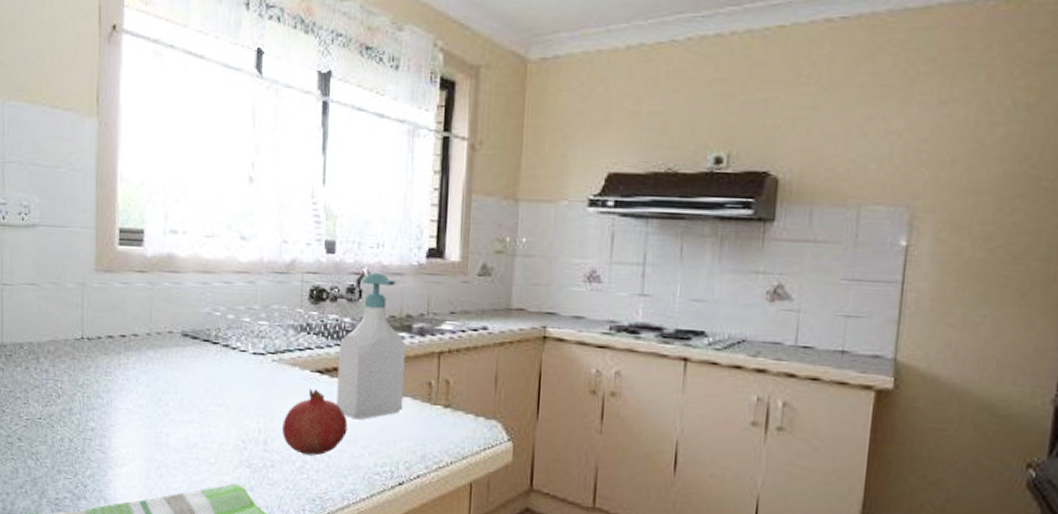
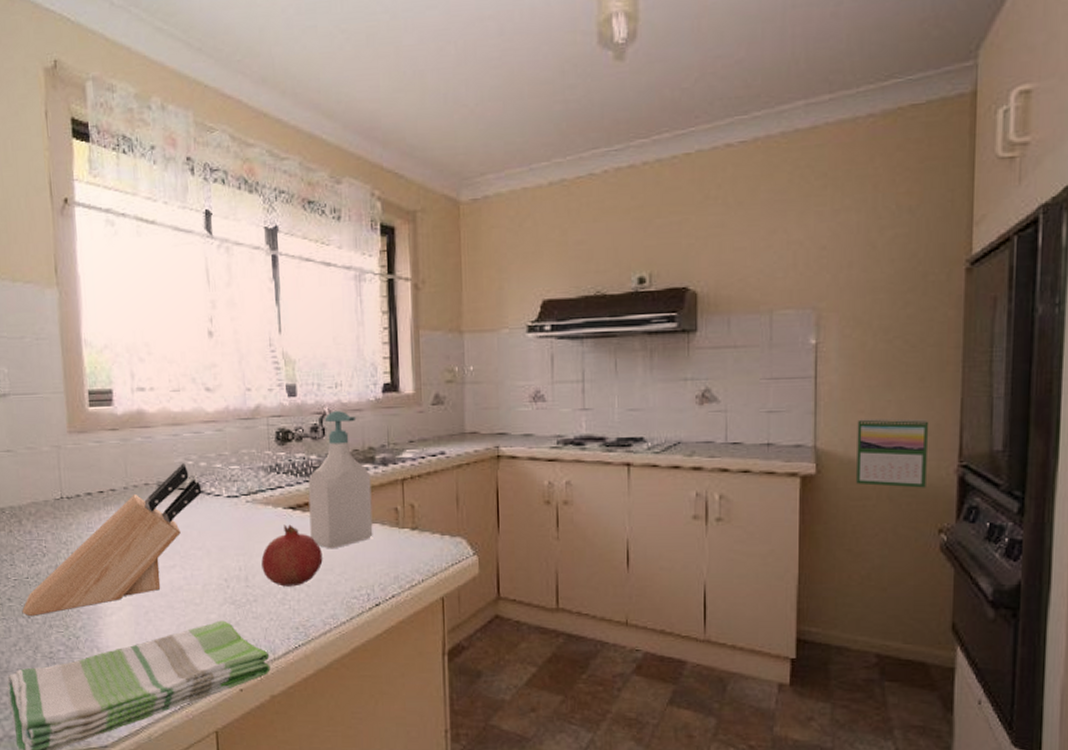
knife block: none [31,314,227,460] -> present [22,463,202,617]
calendar: none [938,332,1027,417] -> present [856,417,929,488]

